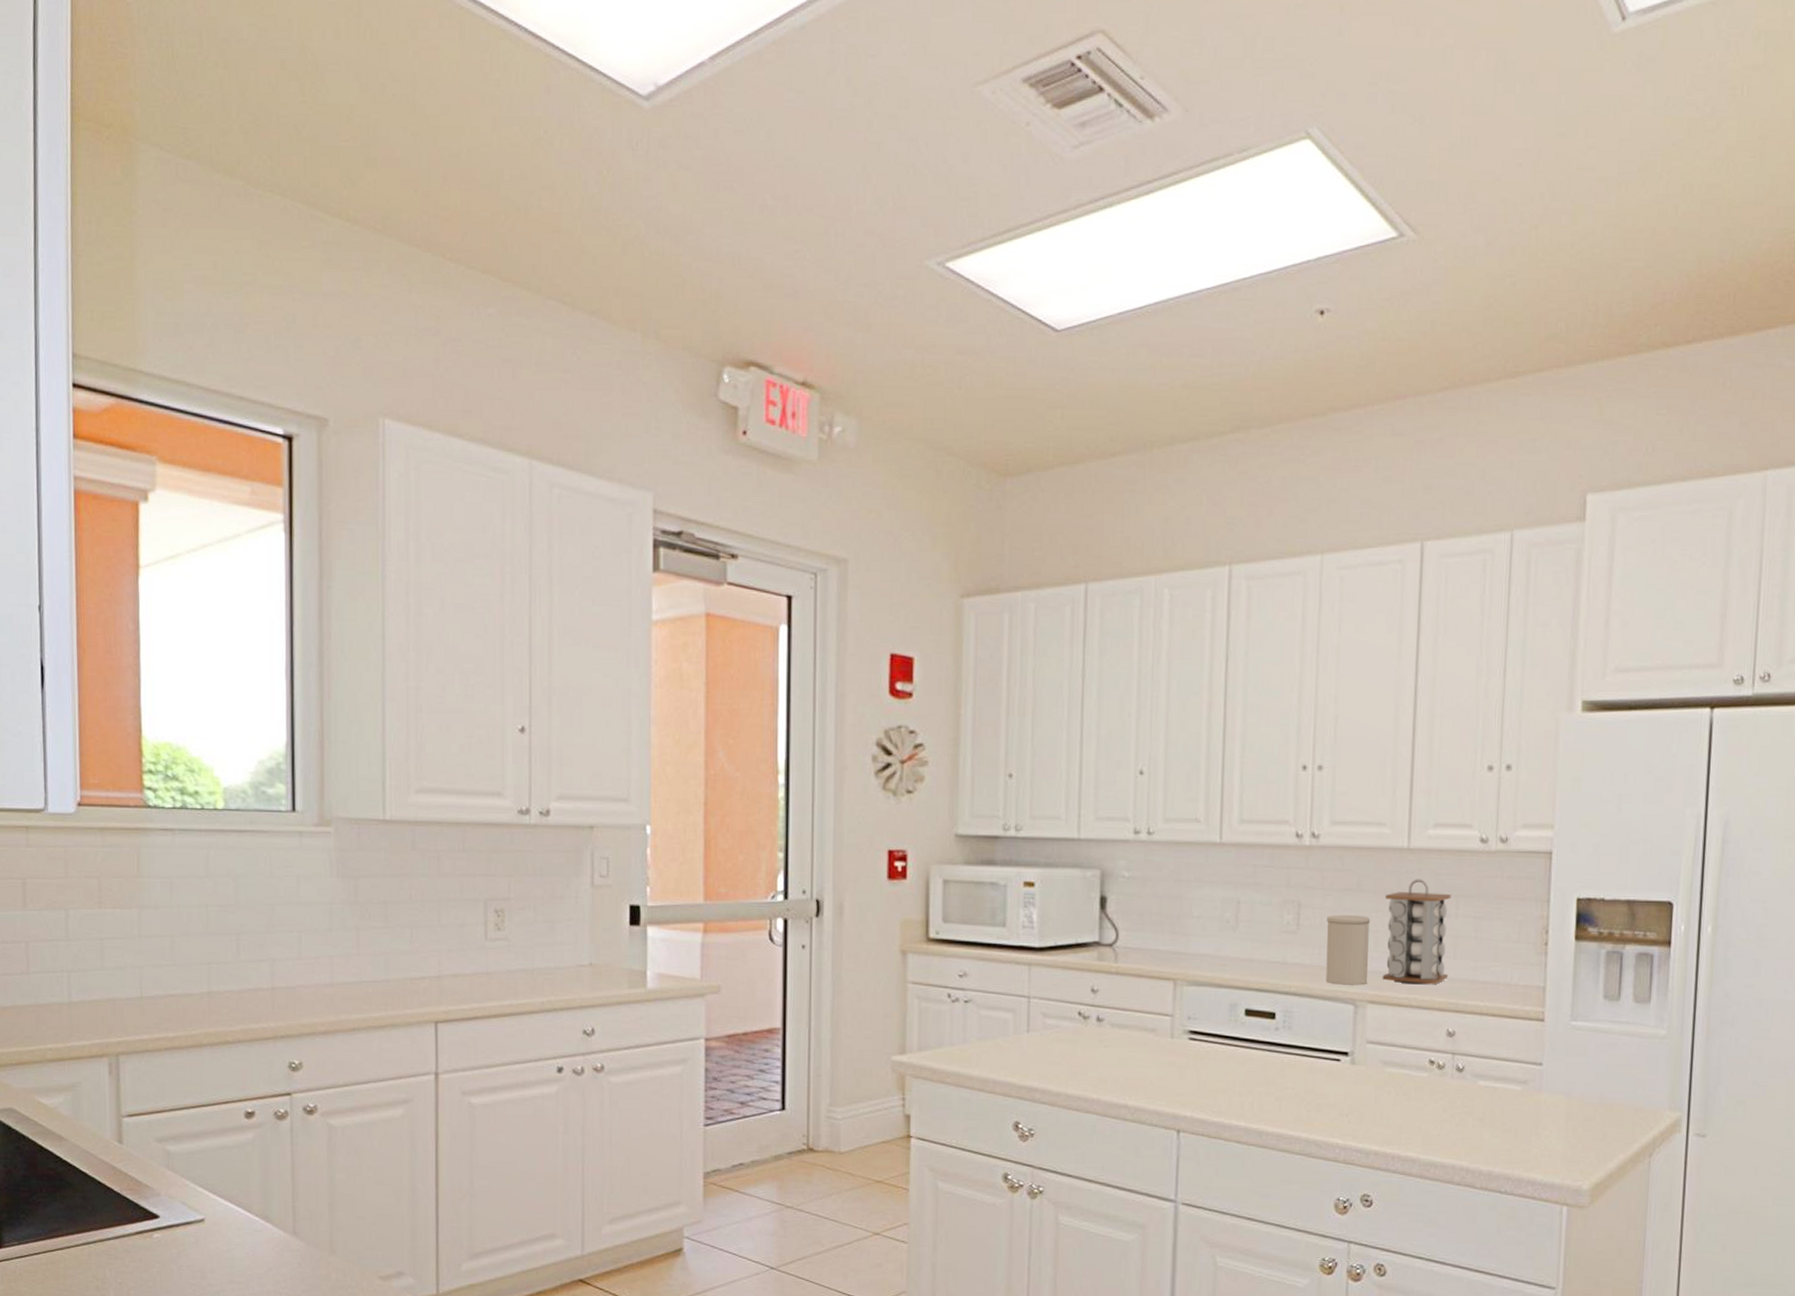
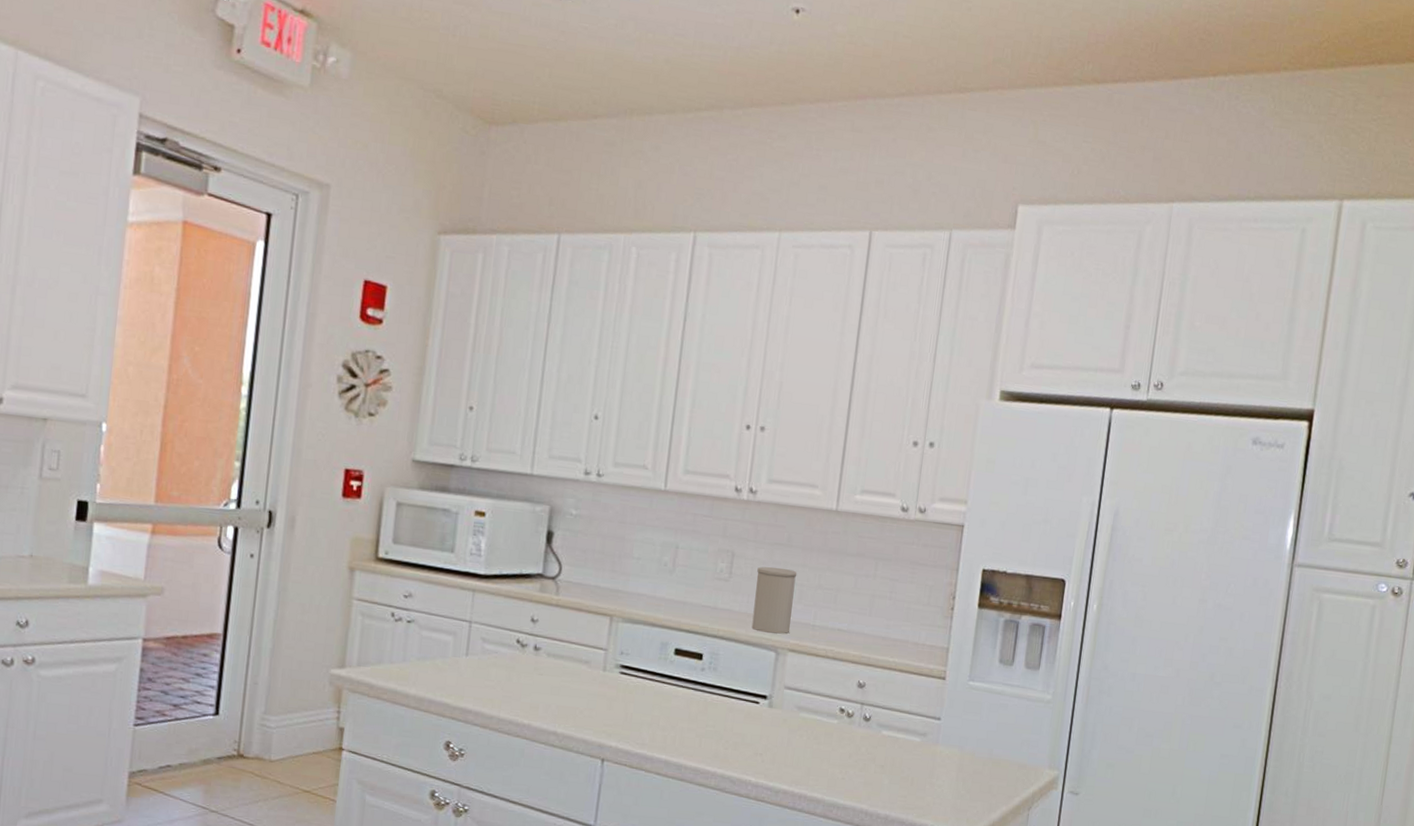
spice rack: present [1382,879,1451,985] -> none [803,539,872,638]

